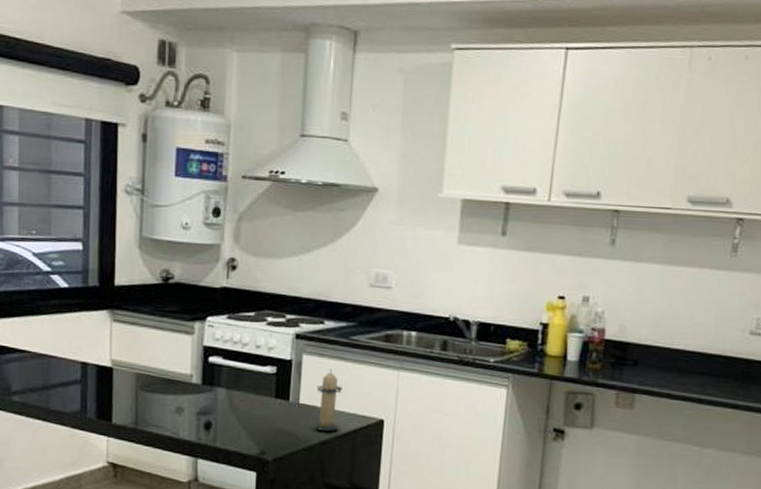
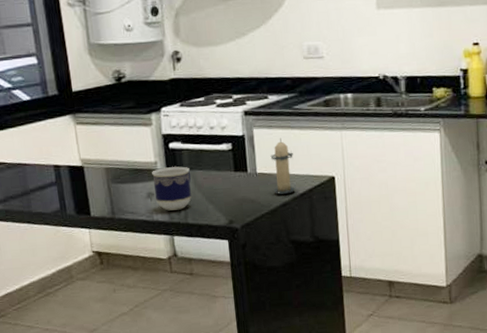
cup: none [185,382,228,431] -> present [152,166,192,211]

